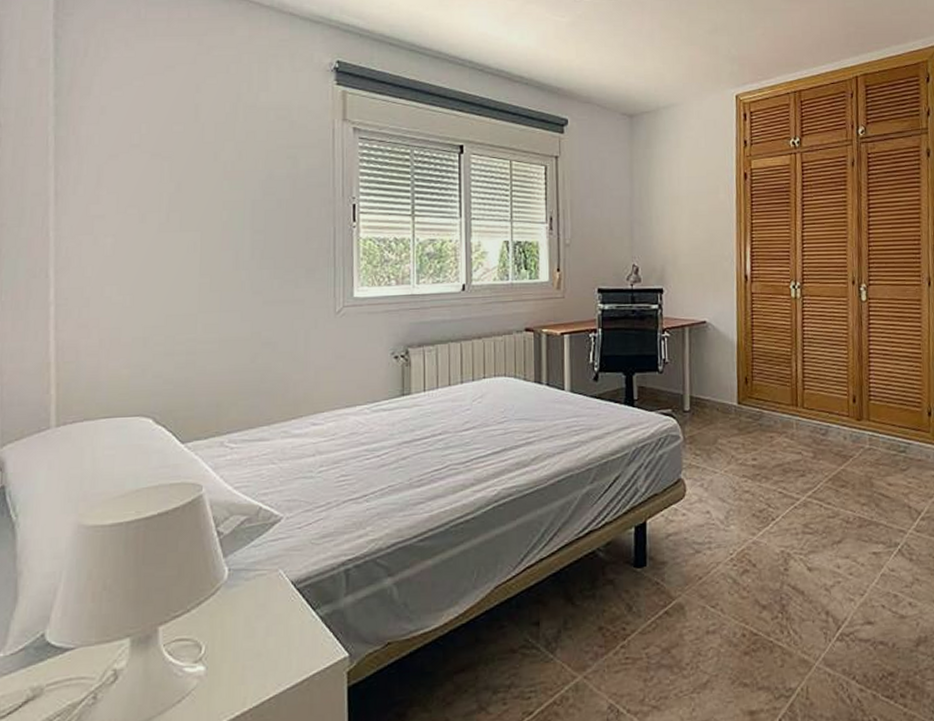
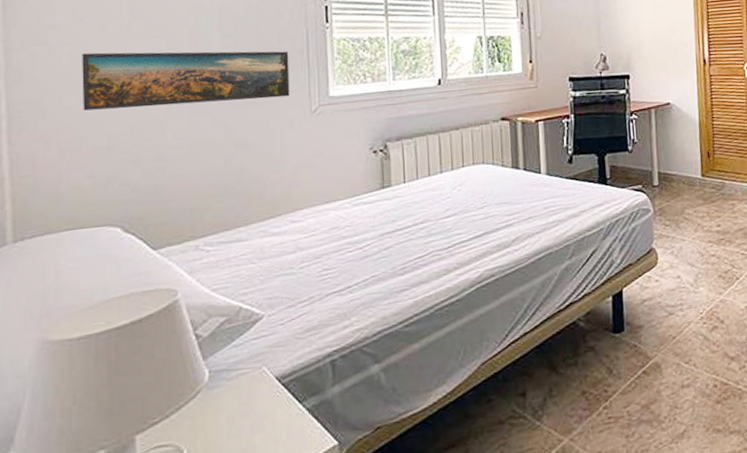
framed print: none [122,244,316,301] -> present [82,51,290,111]

